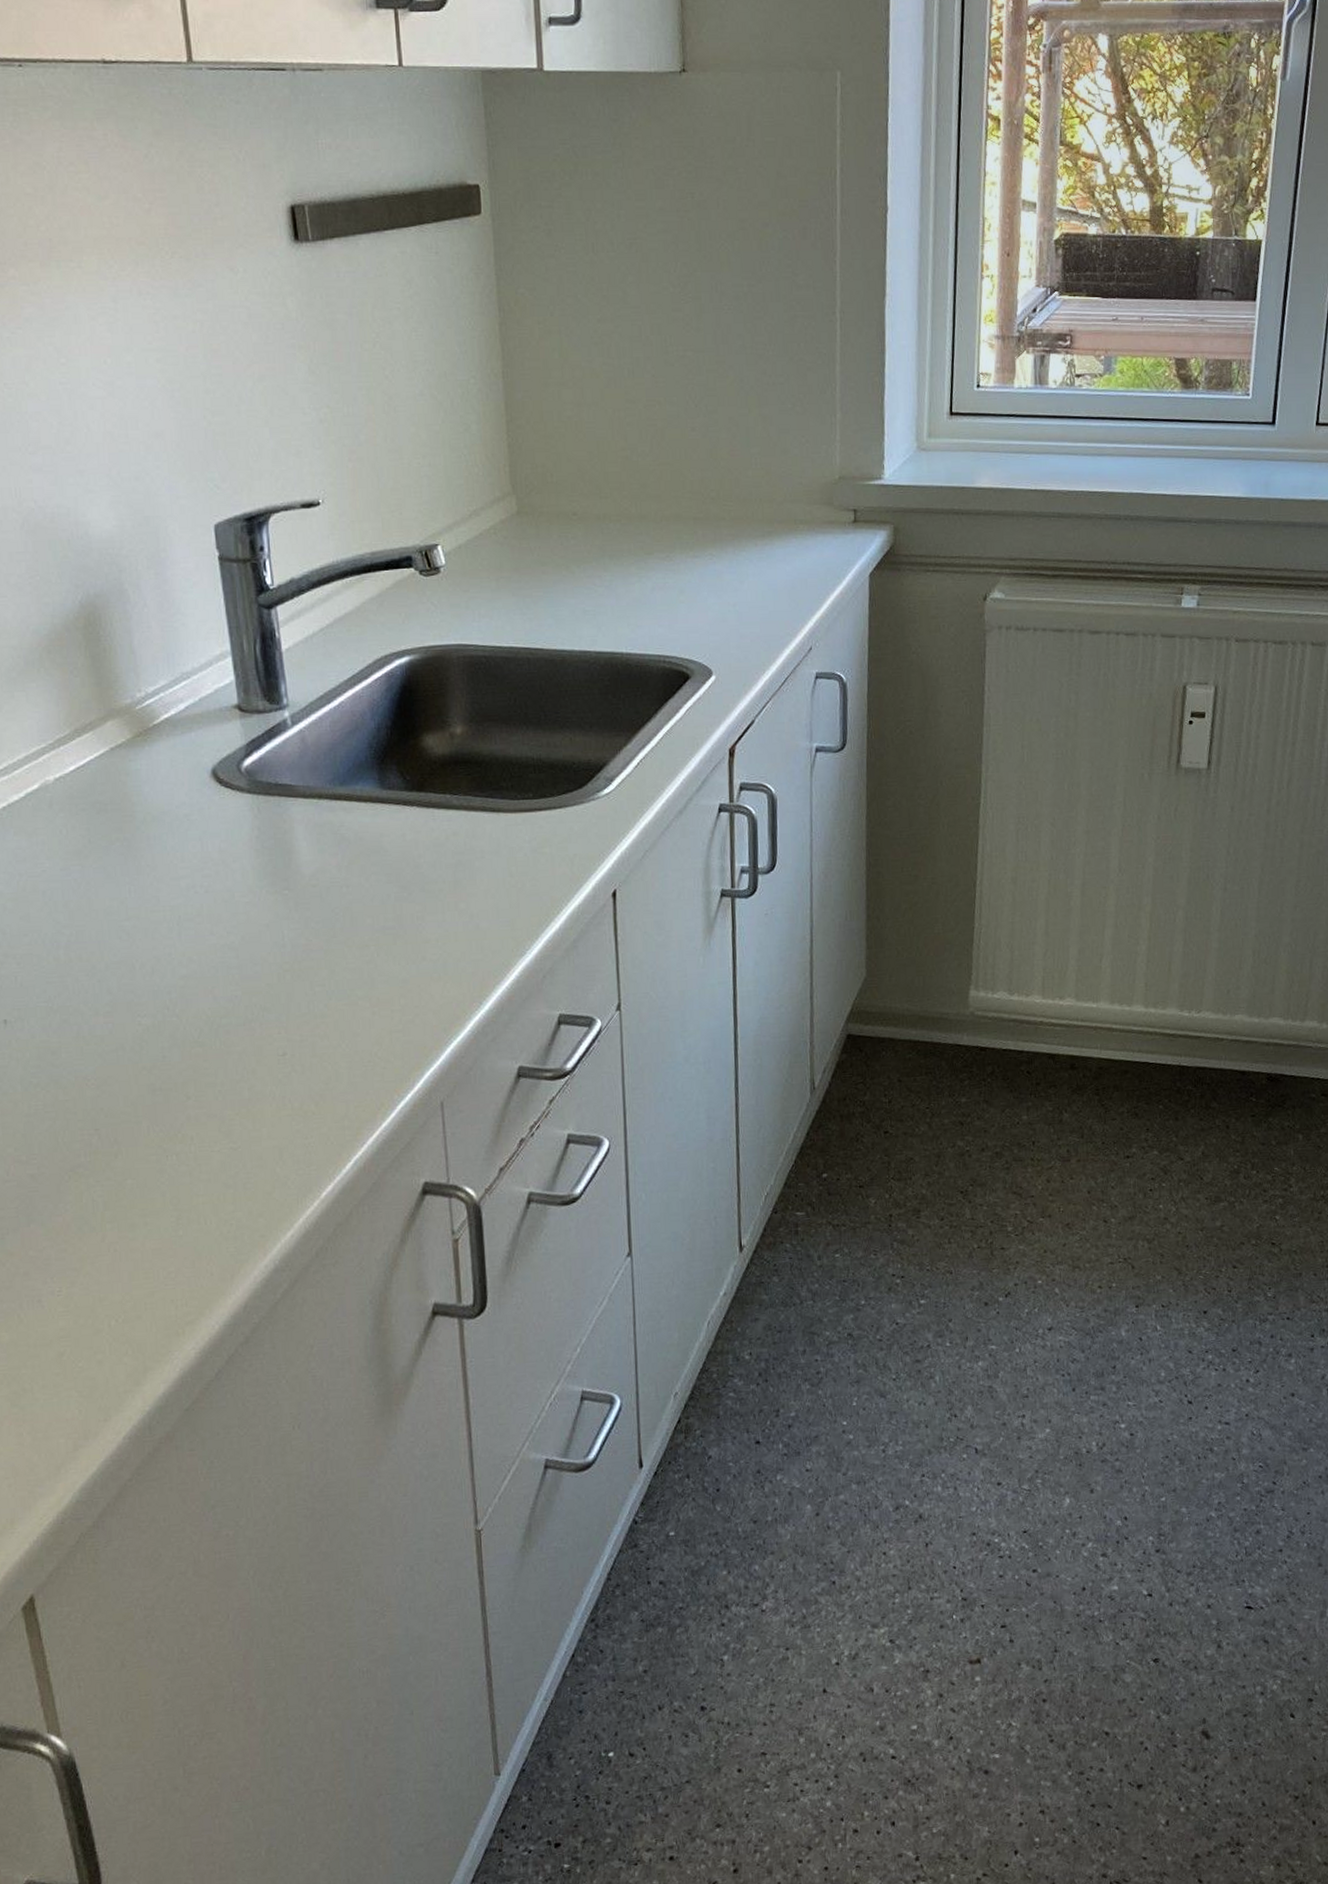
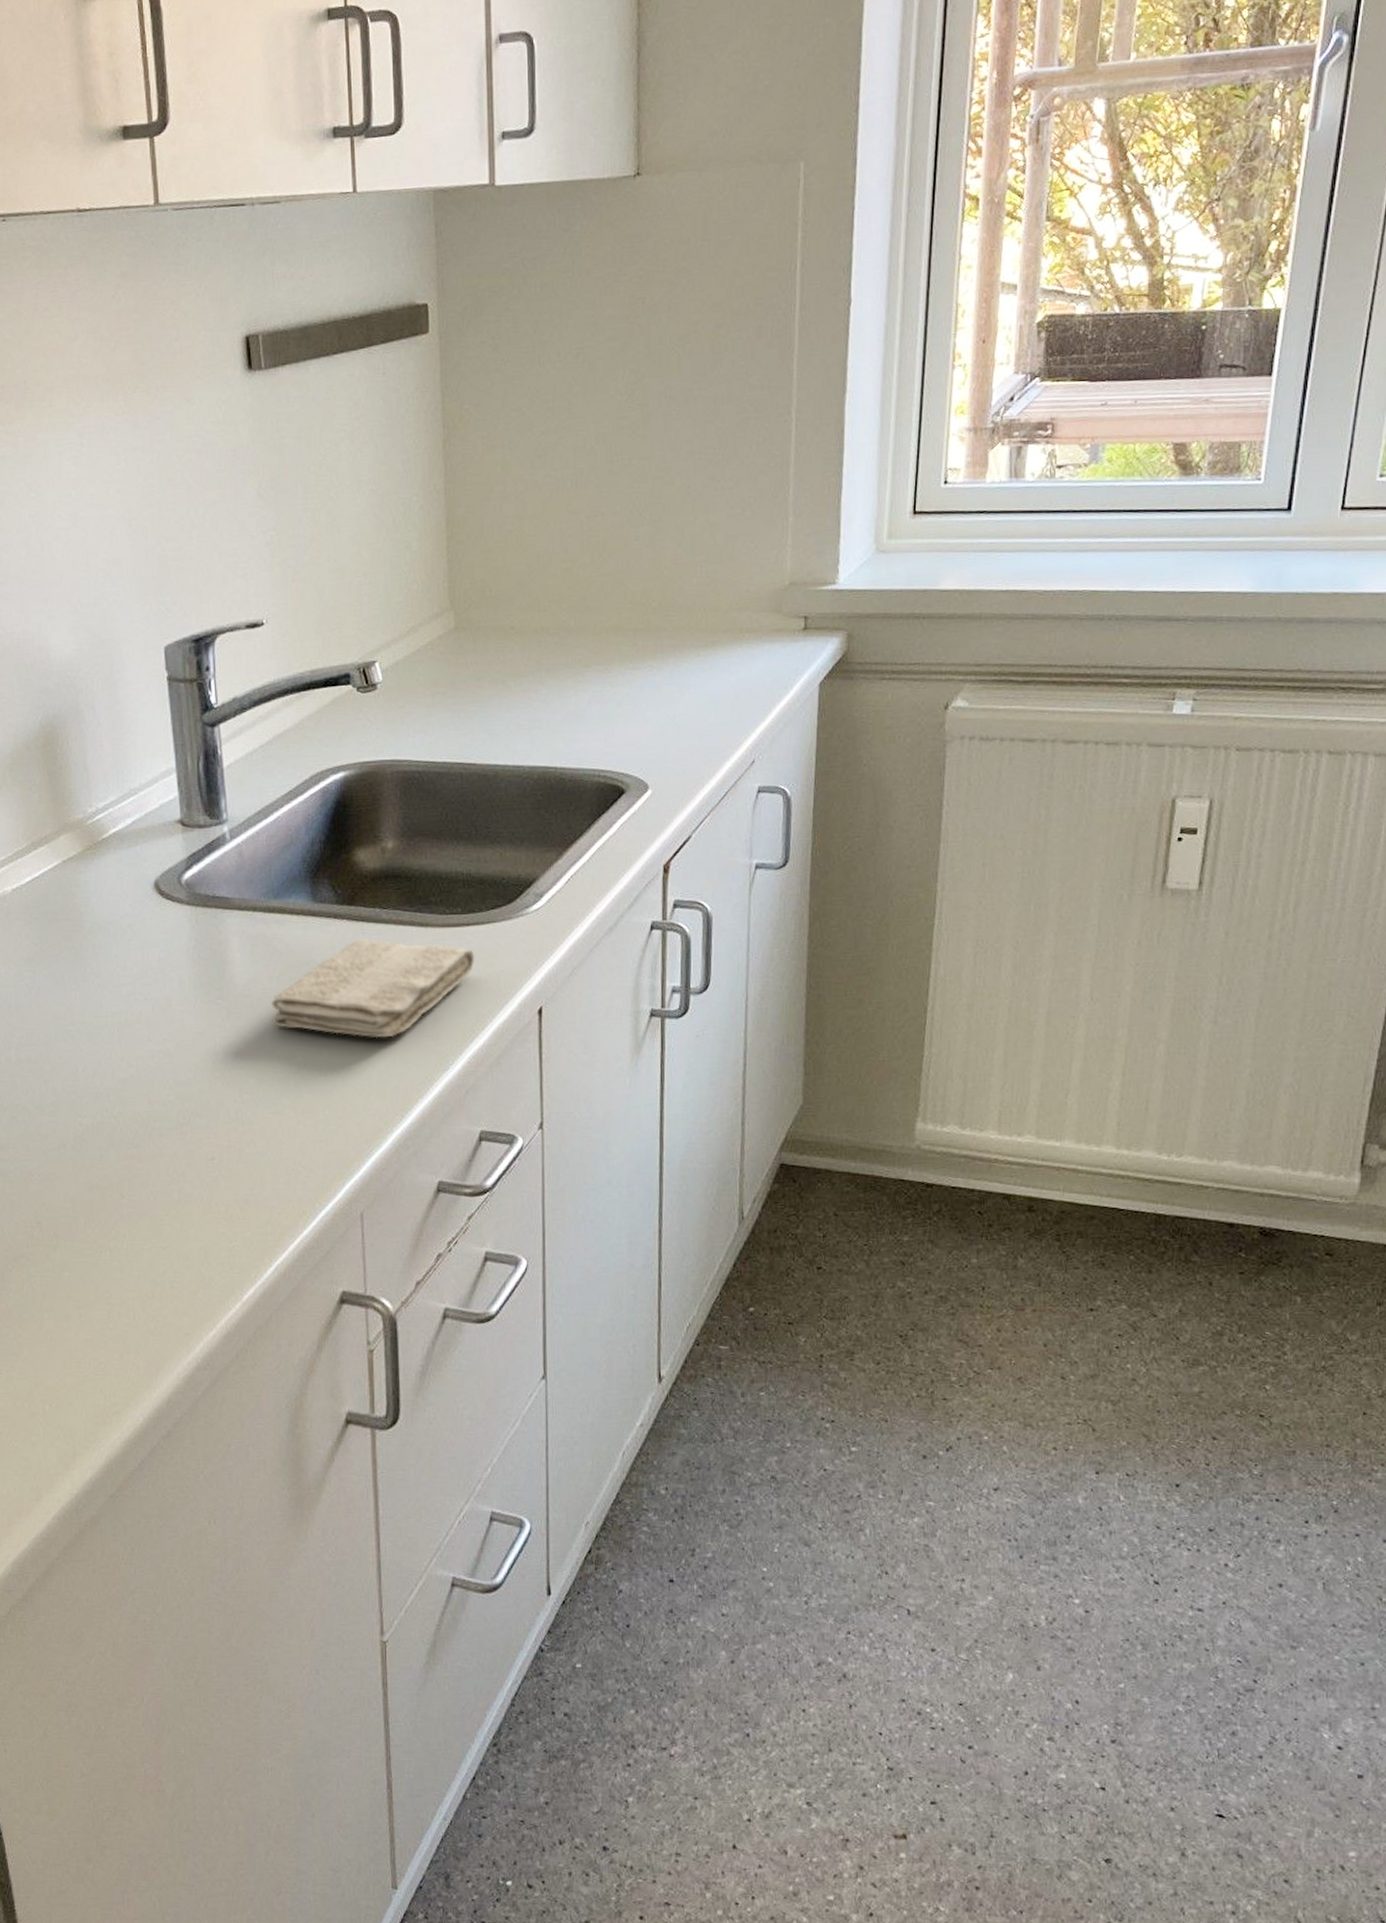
washcloth: none [340,825,548,926] -> present [270,938,475,1038]

